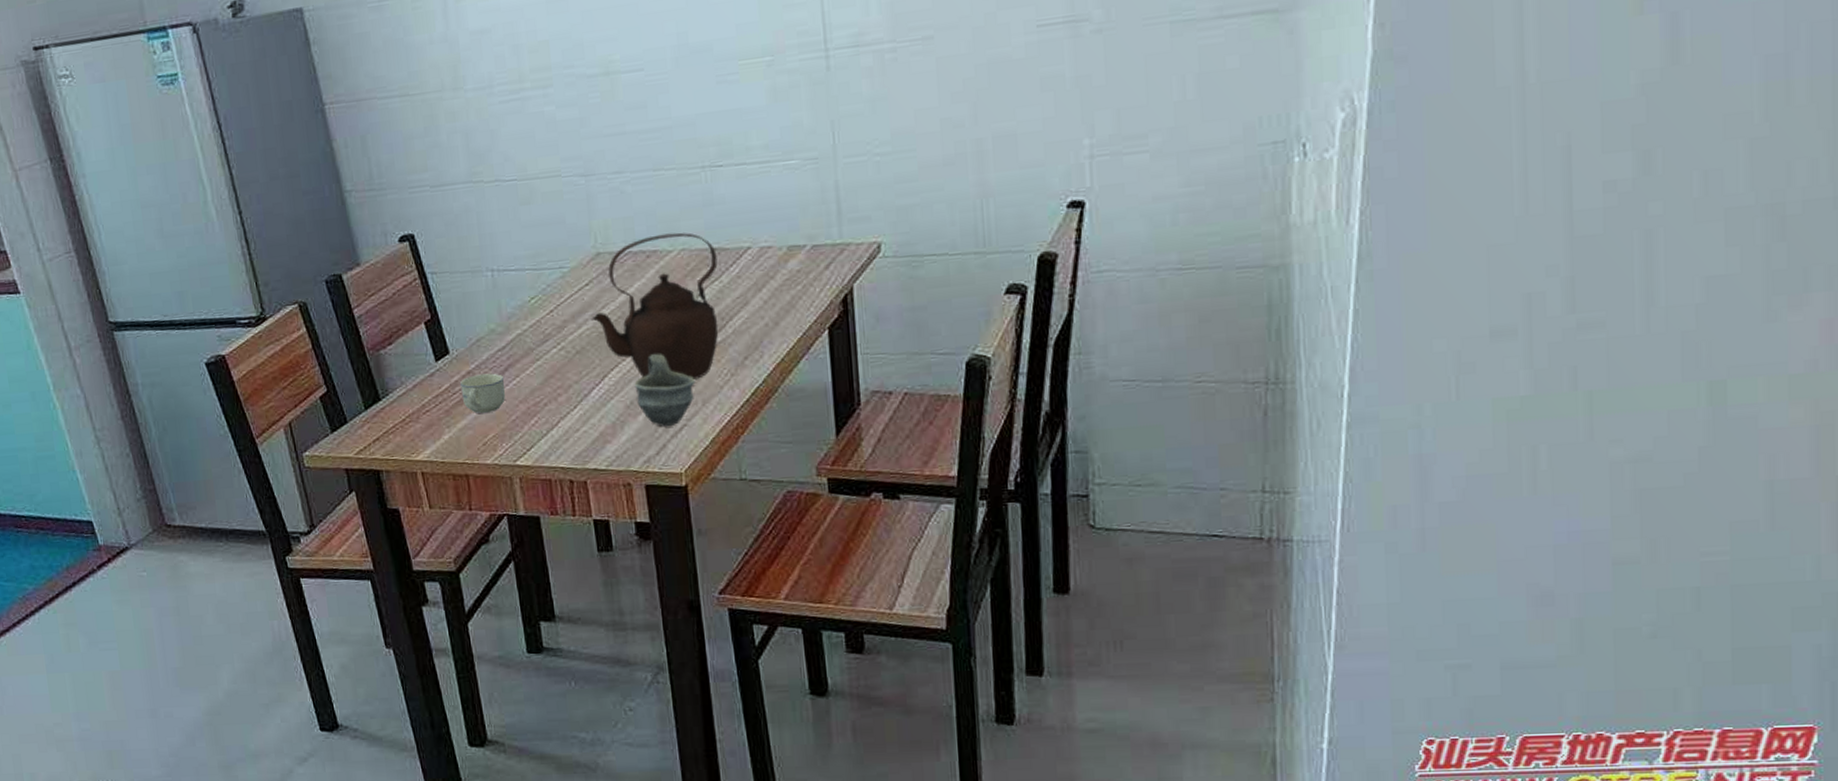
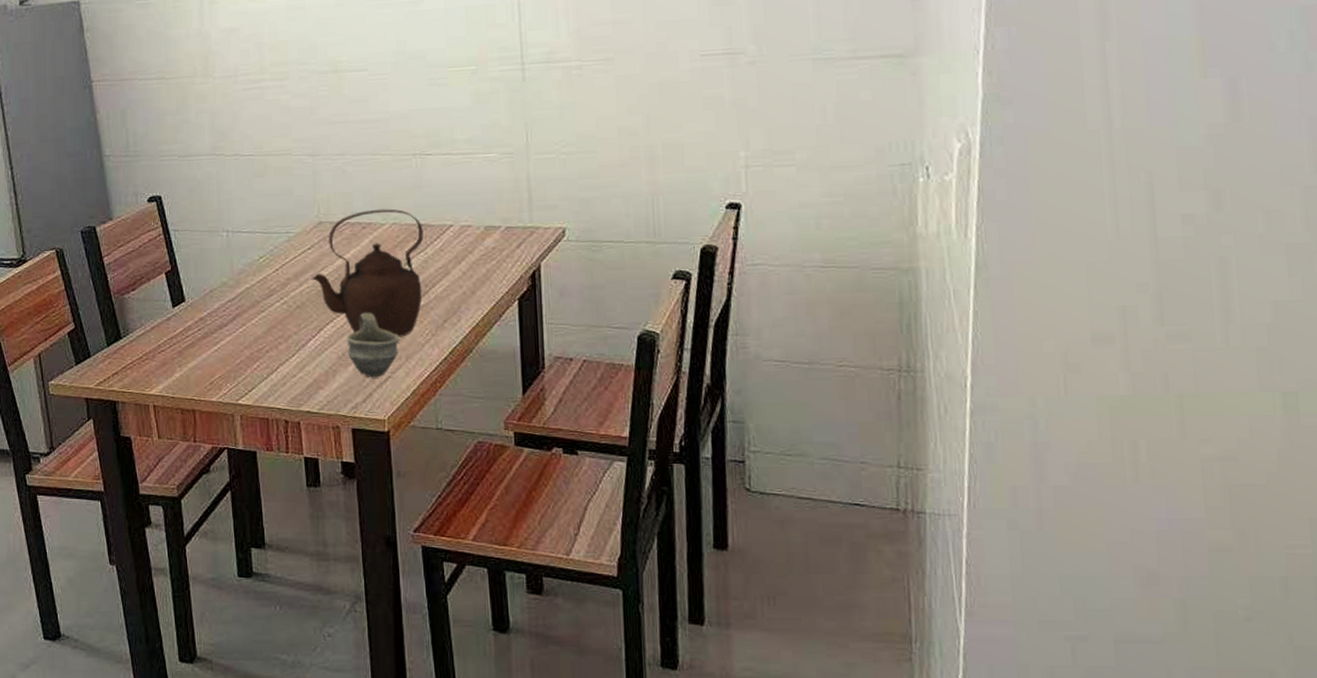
cup: present [459,373,506,414] -> none [192,321,233,357]

